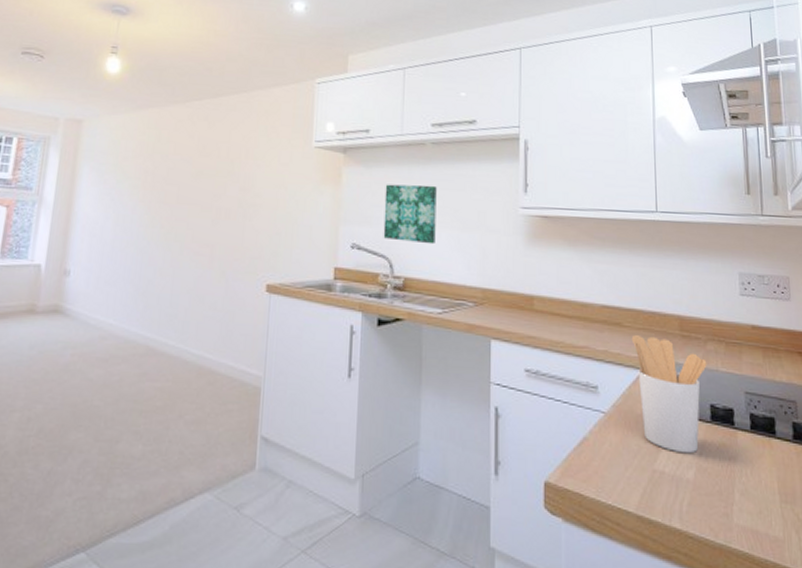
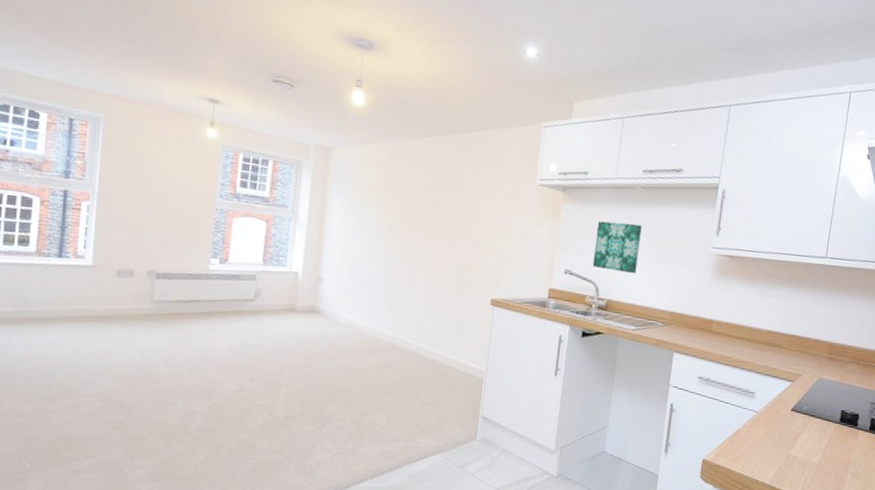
utensil holder: present [631,335,707,454] -> none [786,355,845,445]

